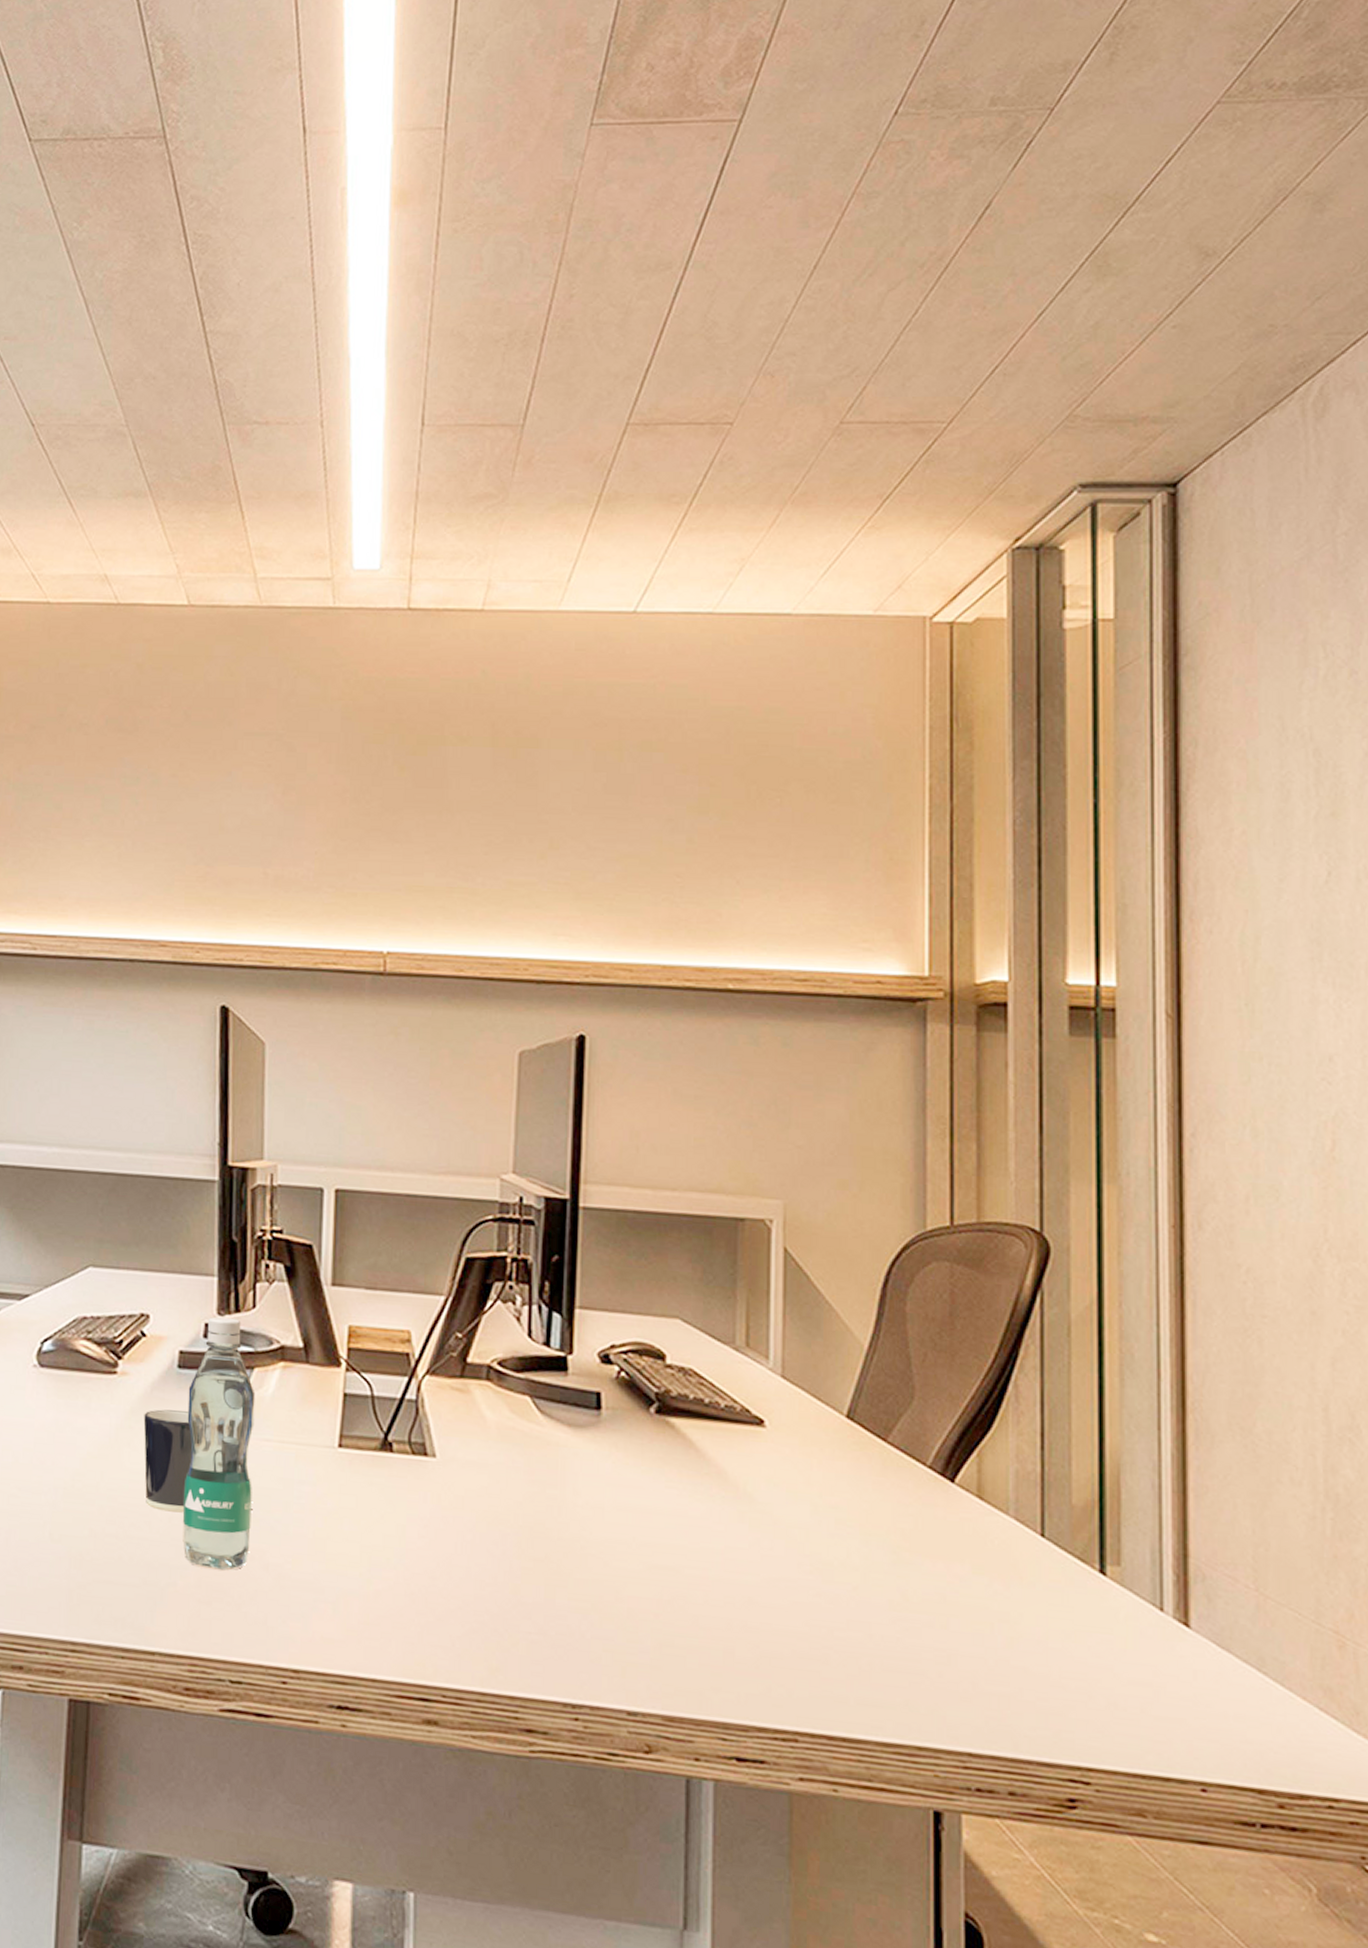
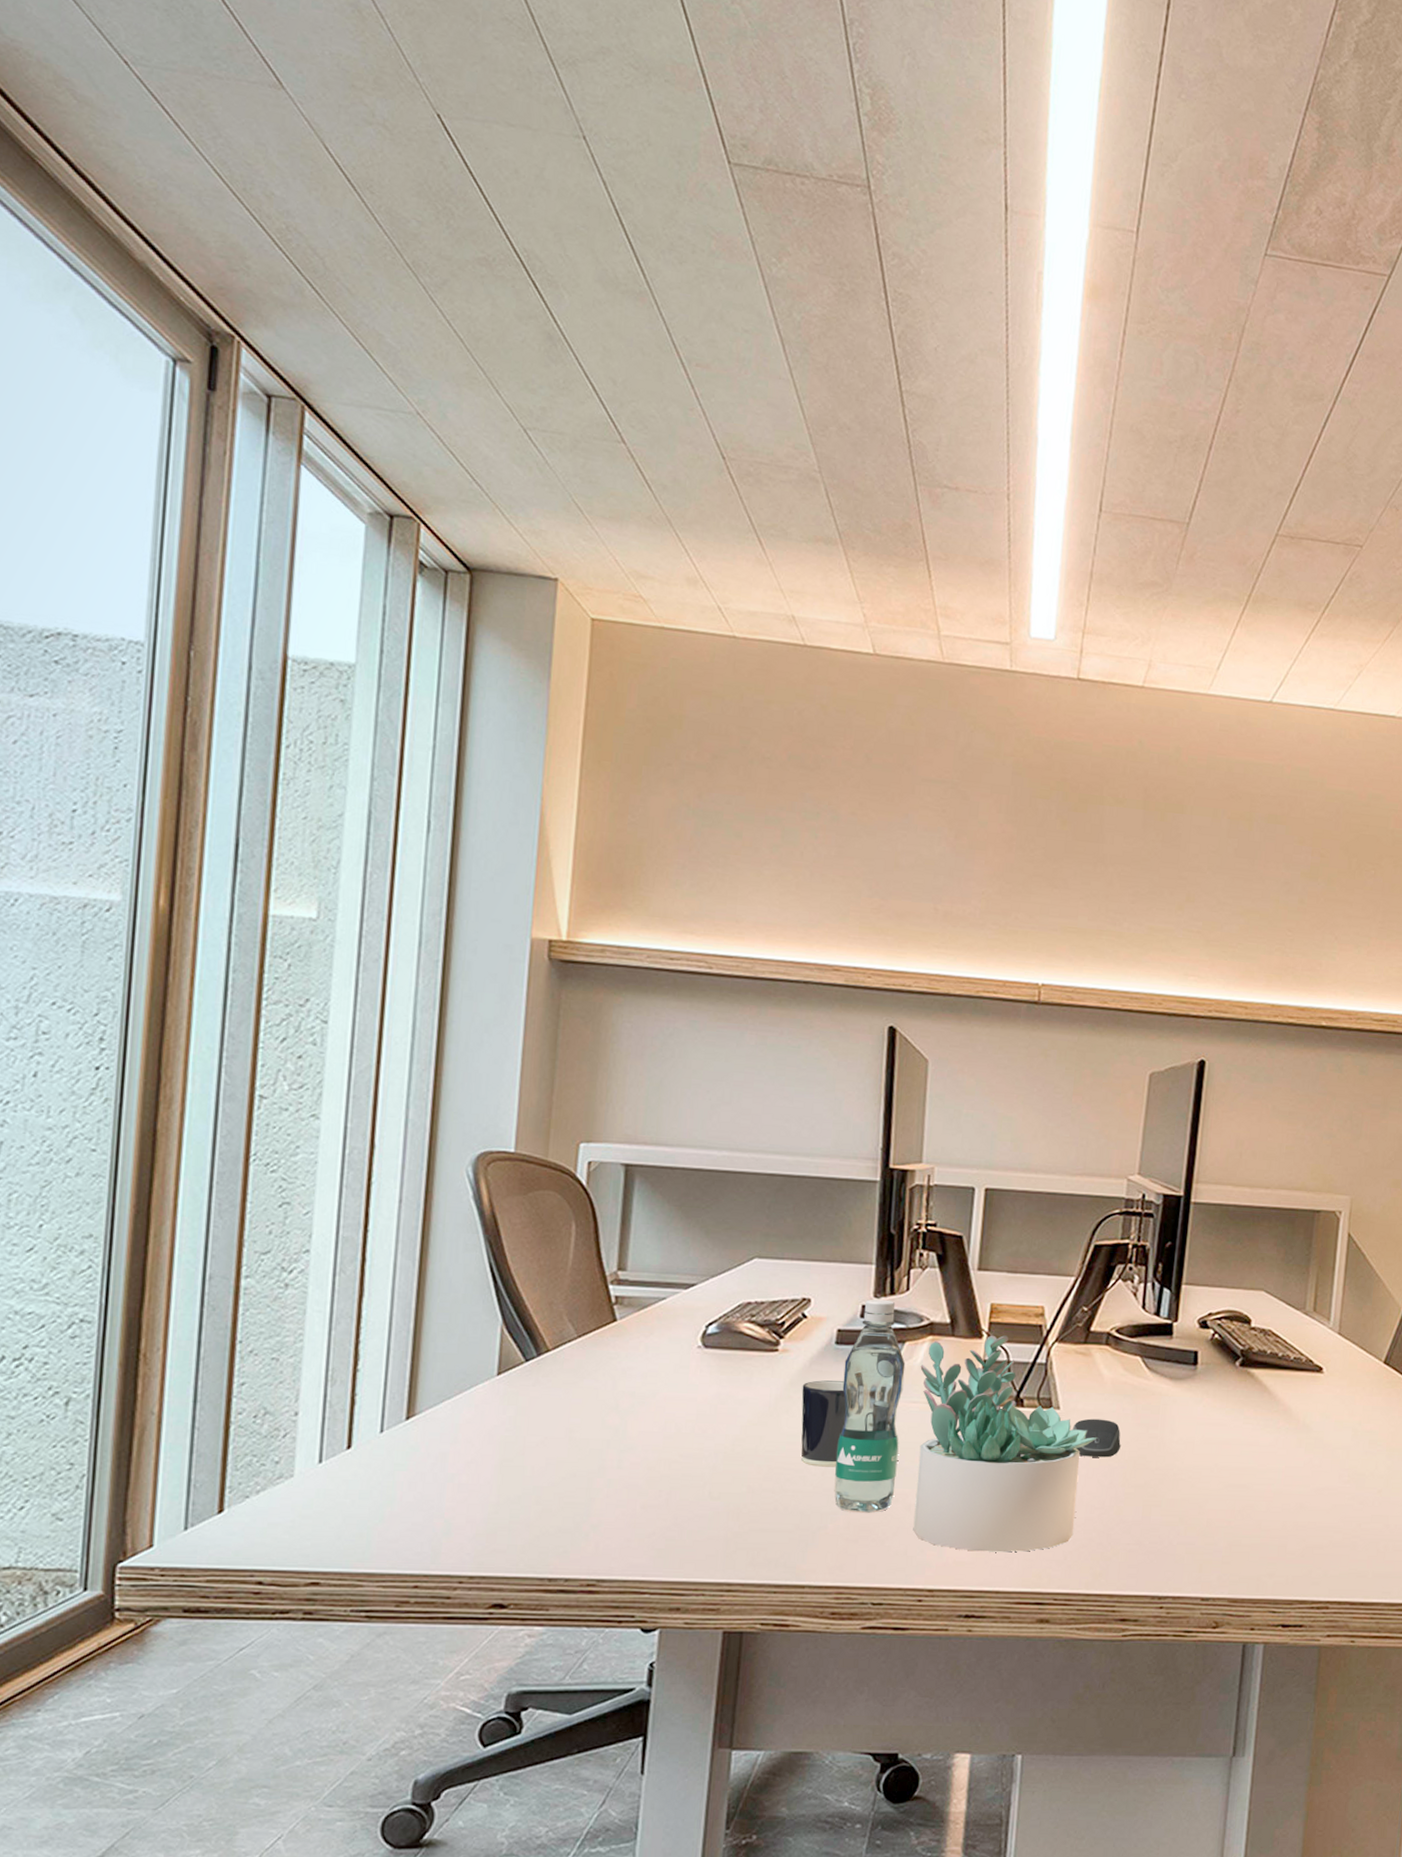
succulent plant: none [272,1363,483,1633] -> present [913,1335,1097,1552]
computer mouse: none [452,1470,512,1521] -> present [1072,1418,1121,1458]

